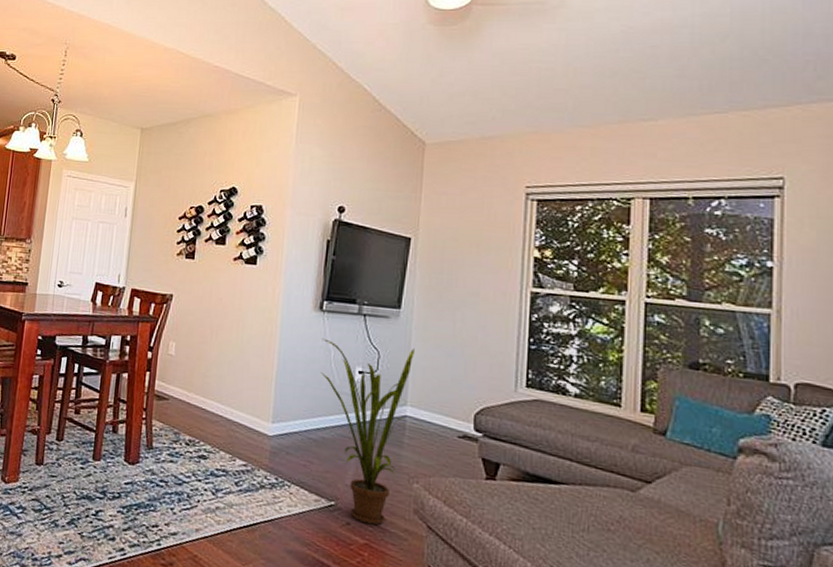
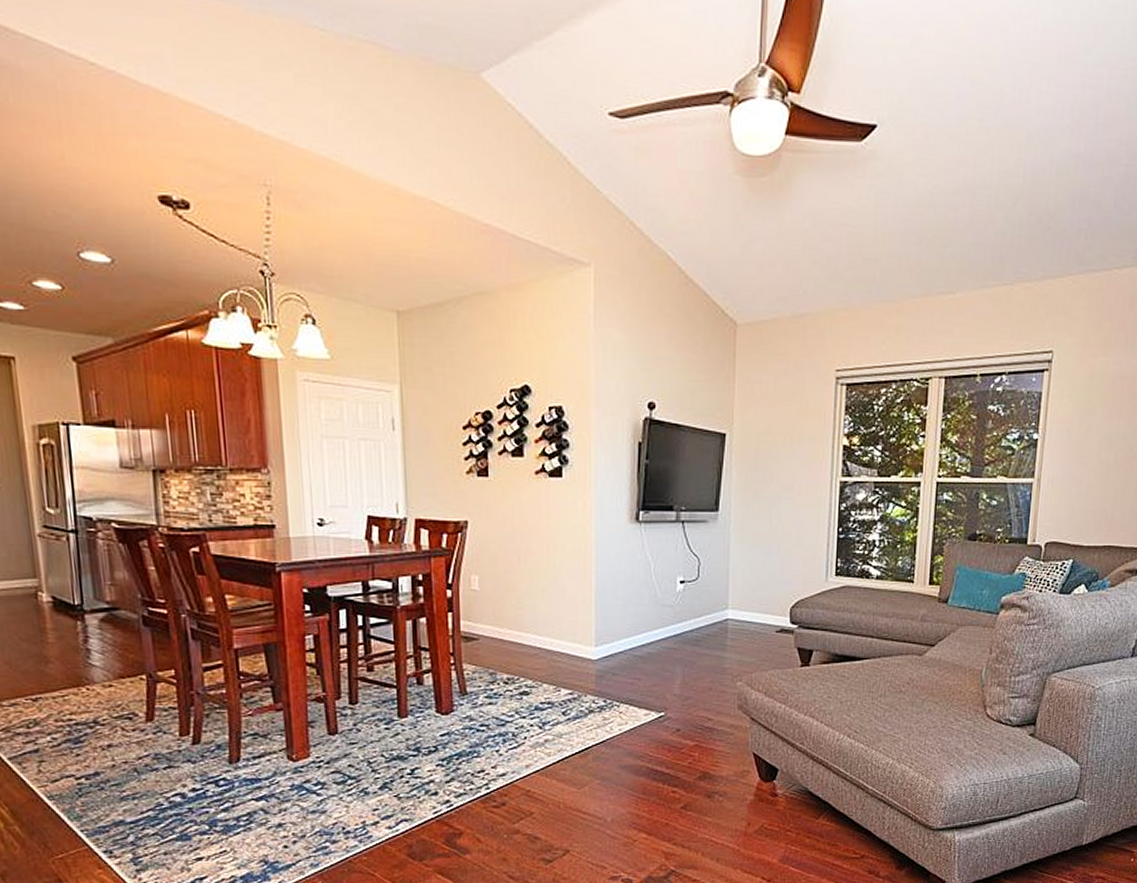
house plant: present [320,338,415,526] -> none [640,551,734,727]

